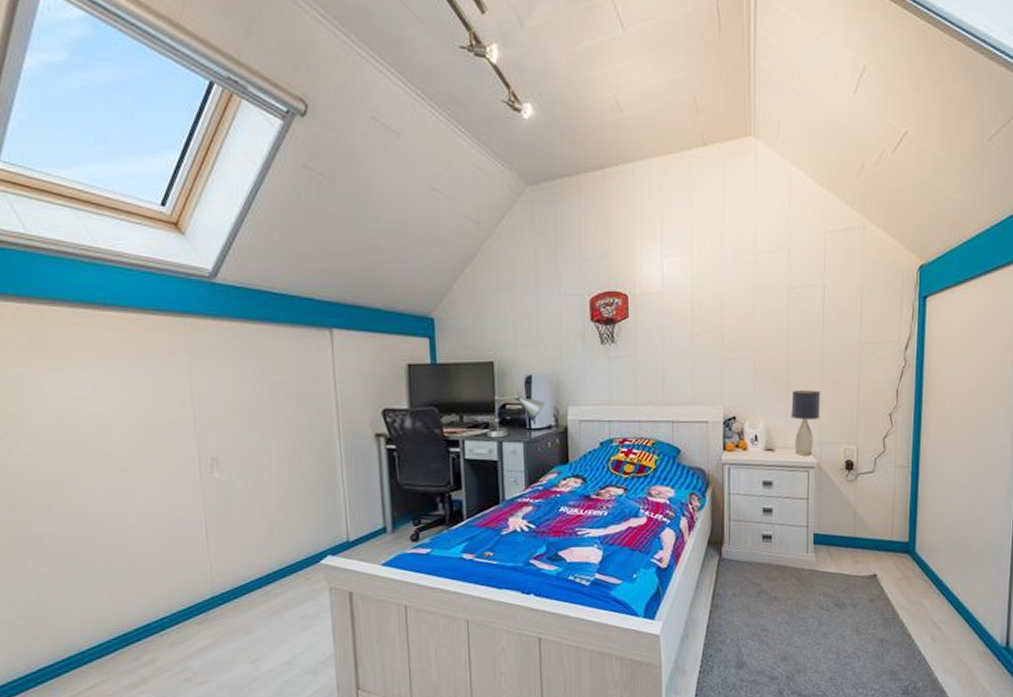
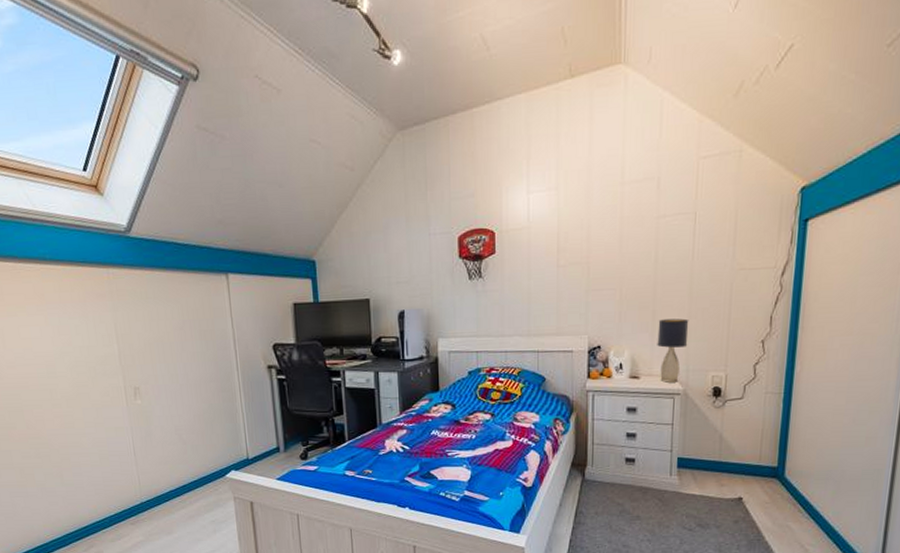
desk lamp: present [485,394,546,438] -> none [363,328,418,369]

